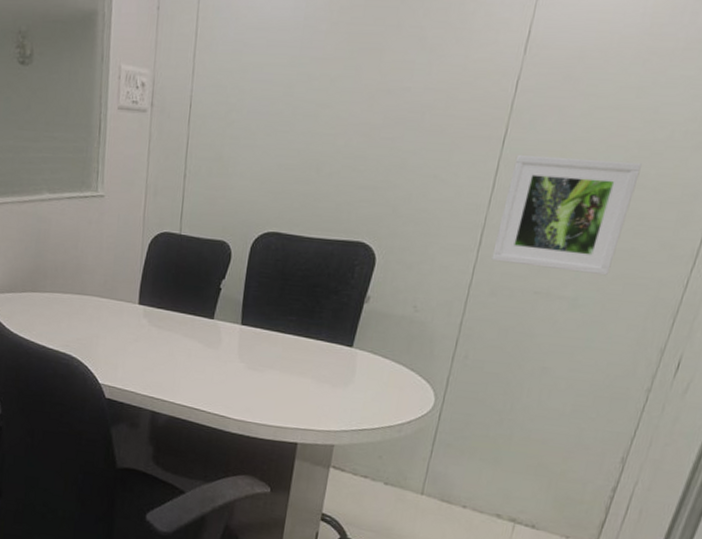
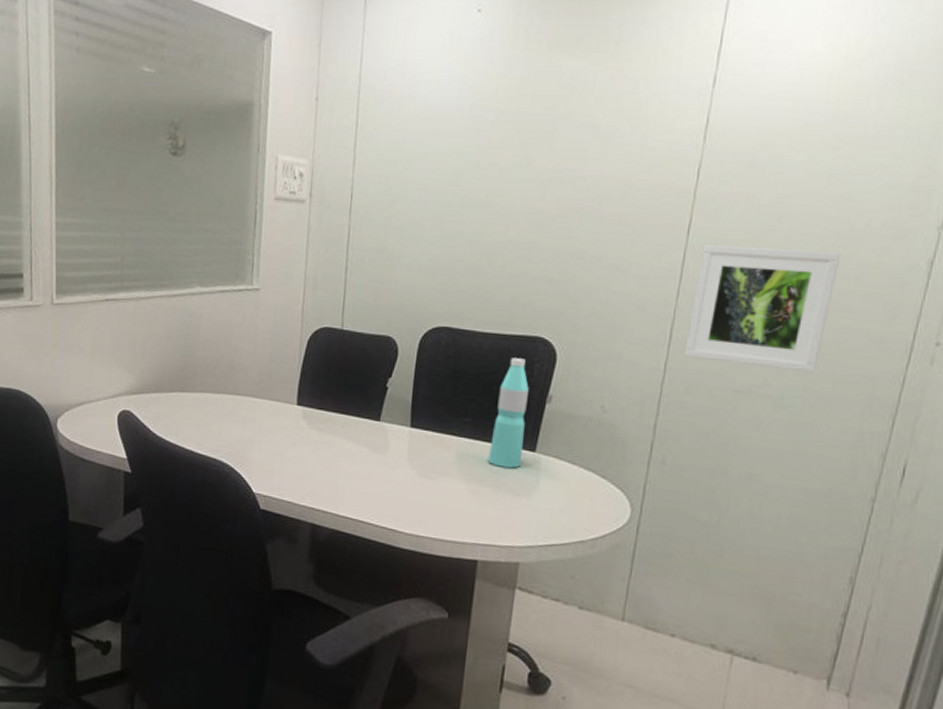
water bottle: none [310,261,350,362] -> present [488,358,529,469]

